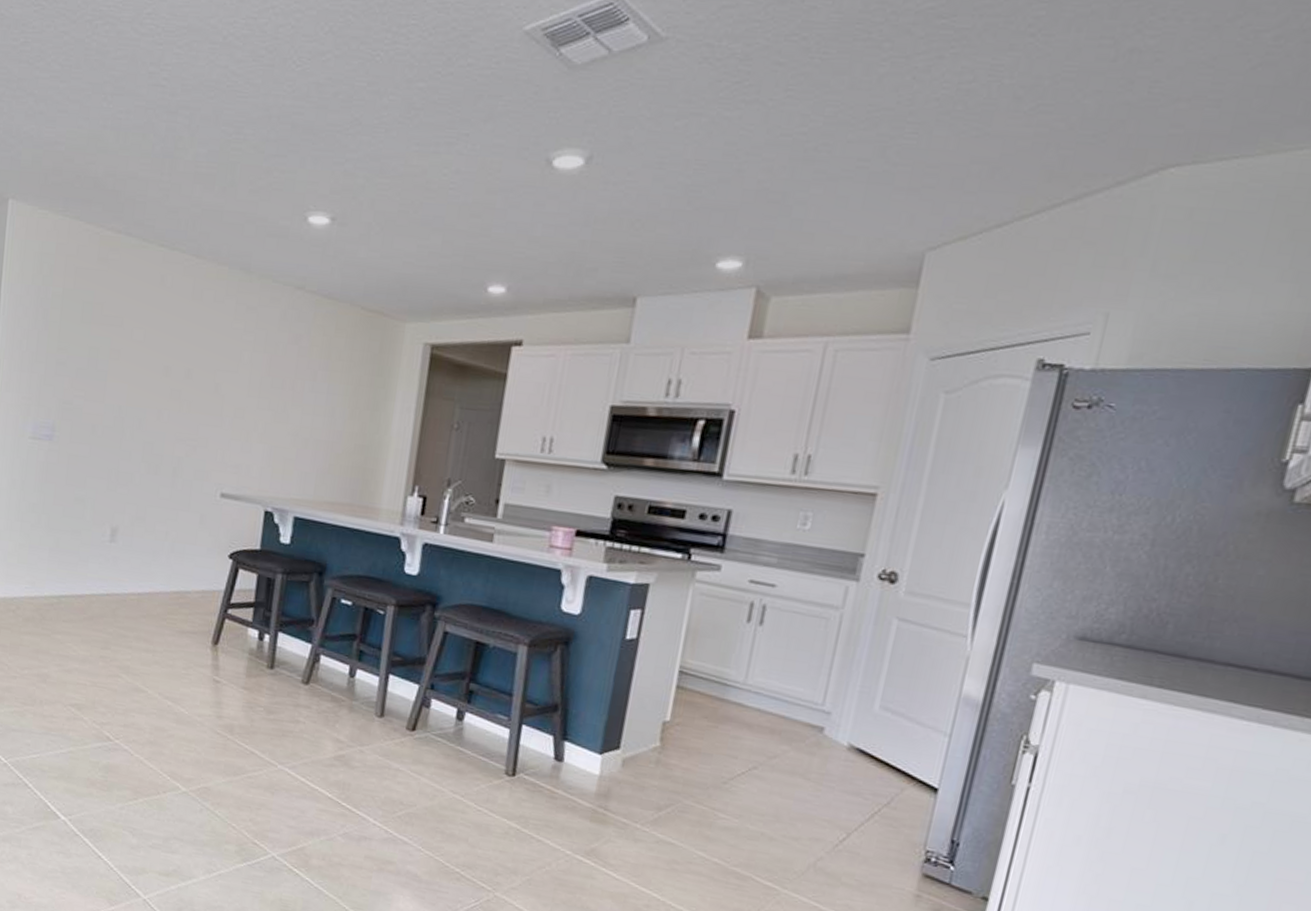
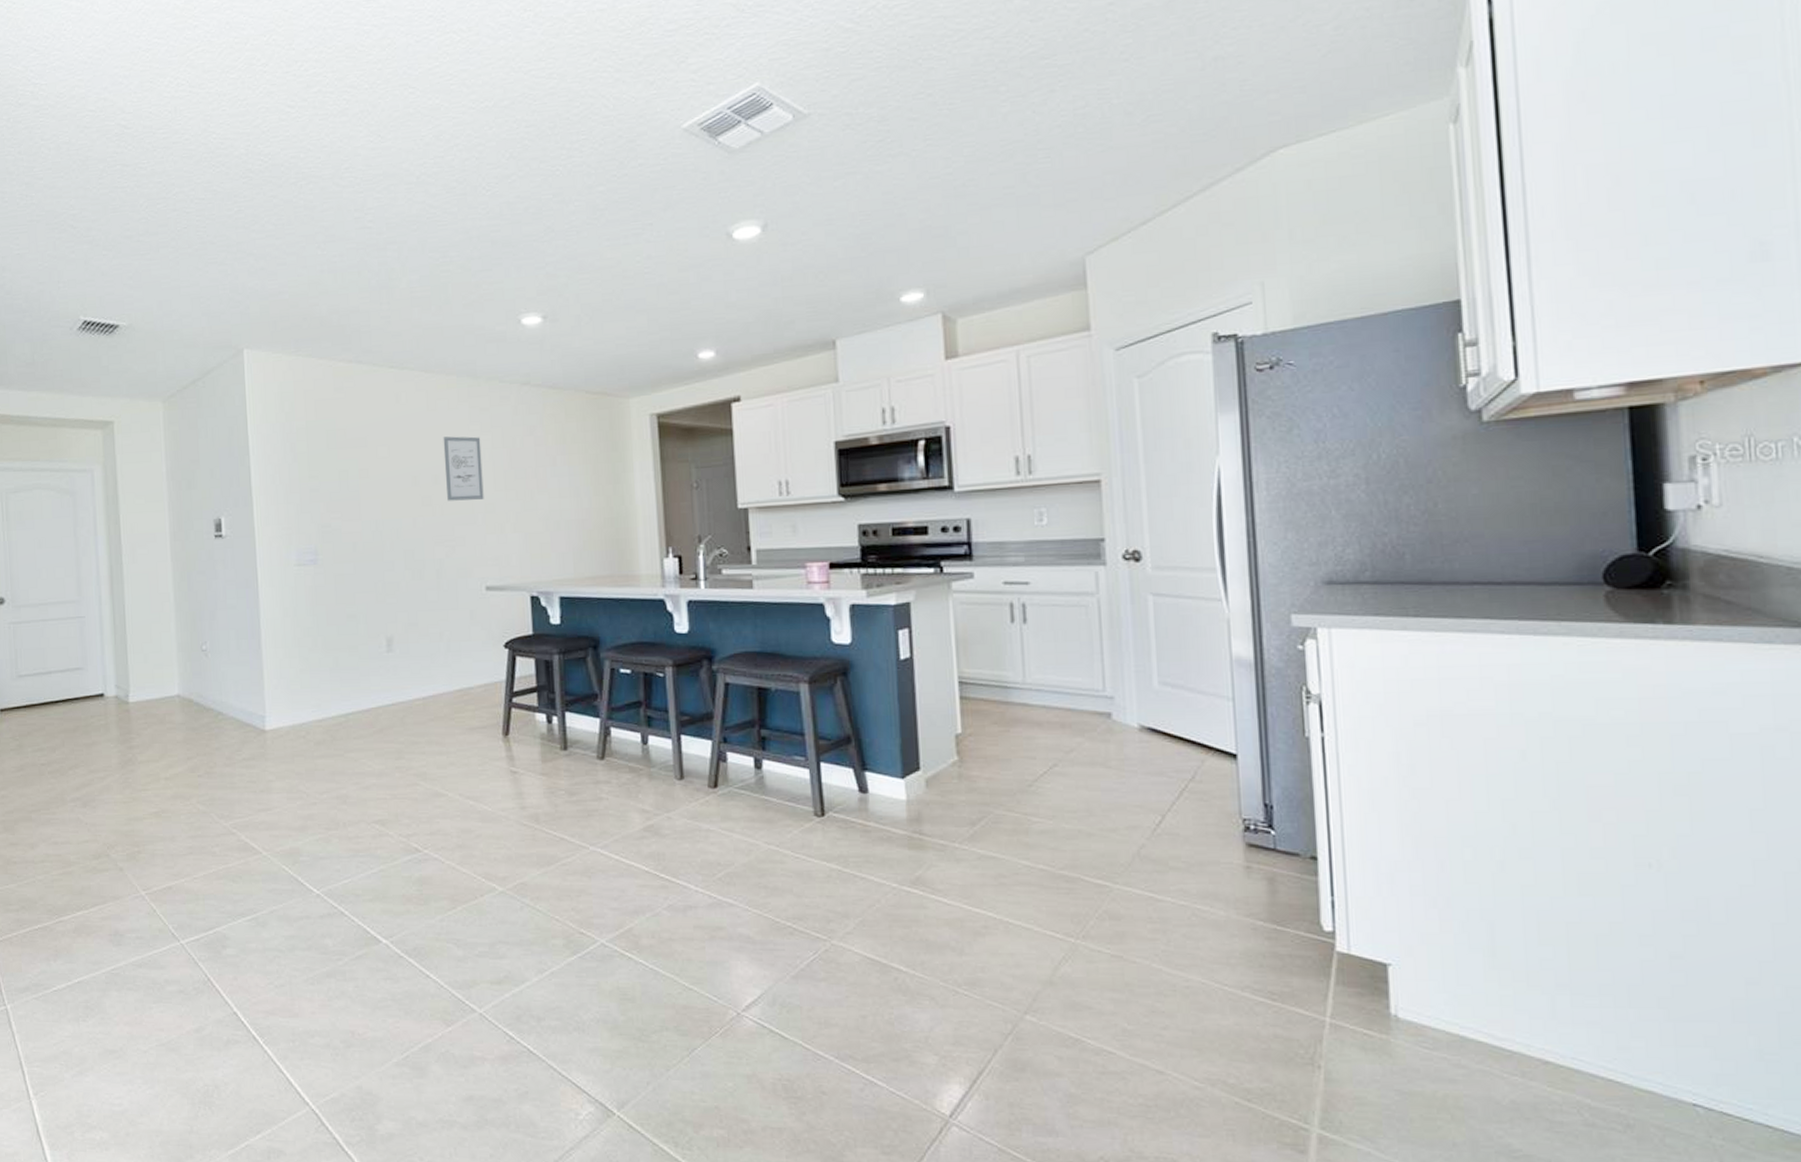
wall art: none [197,330,243,403] -> present [443,436,484,501]

